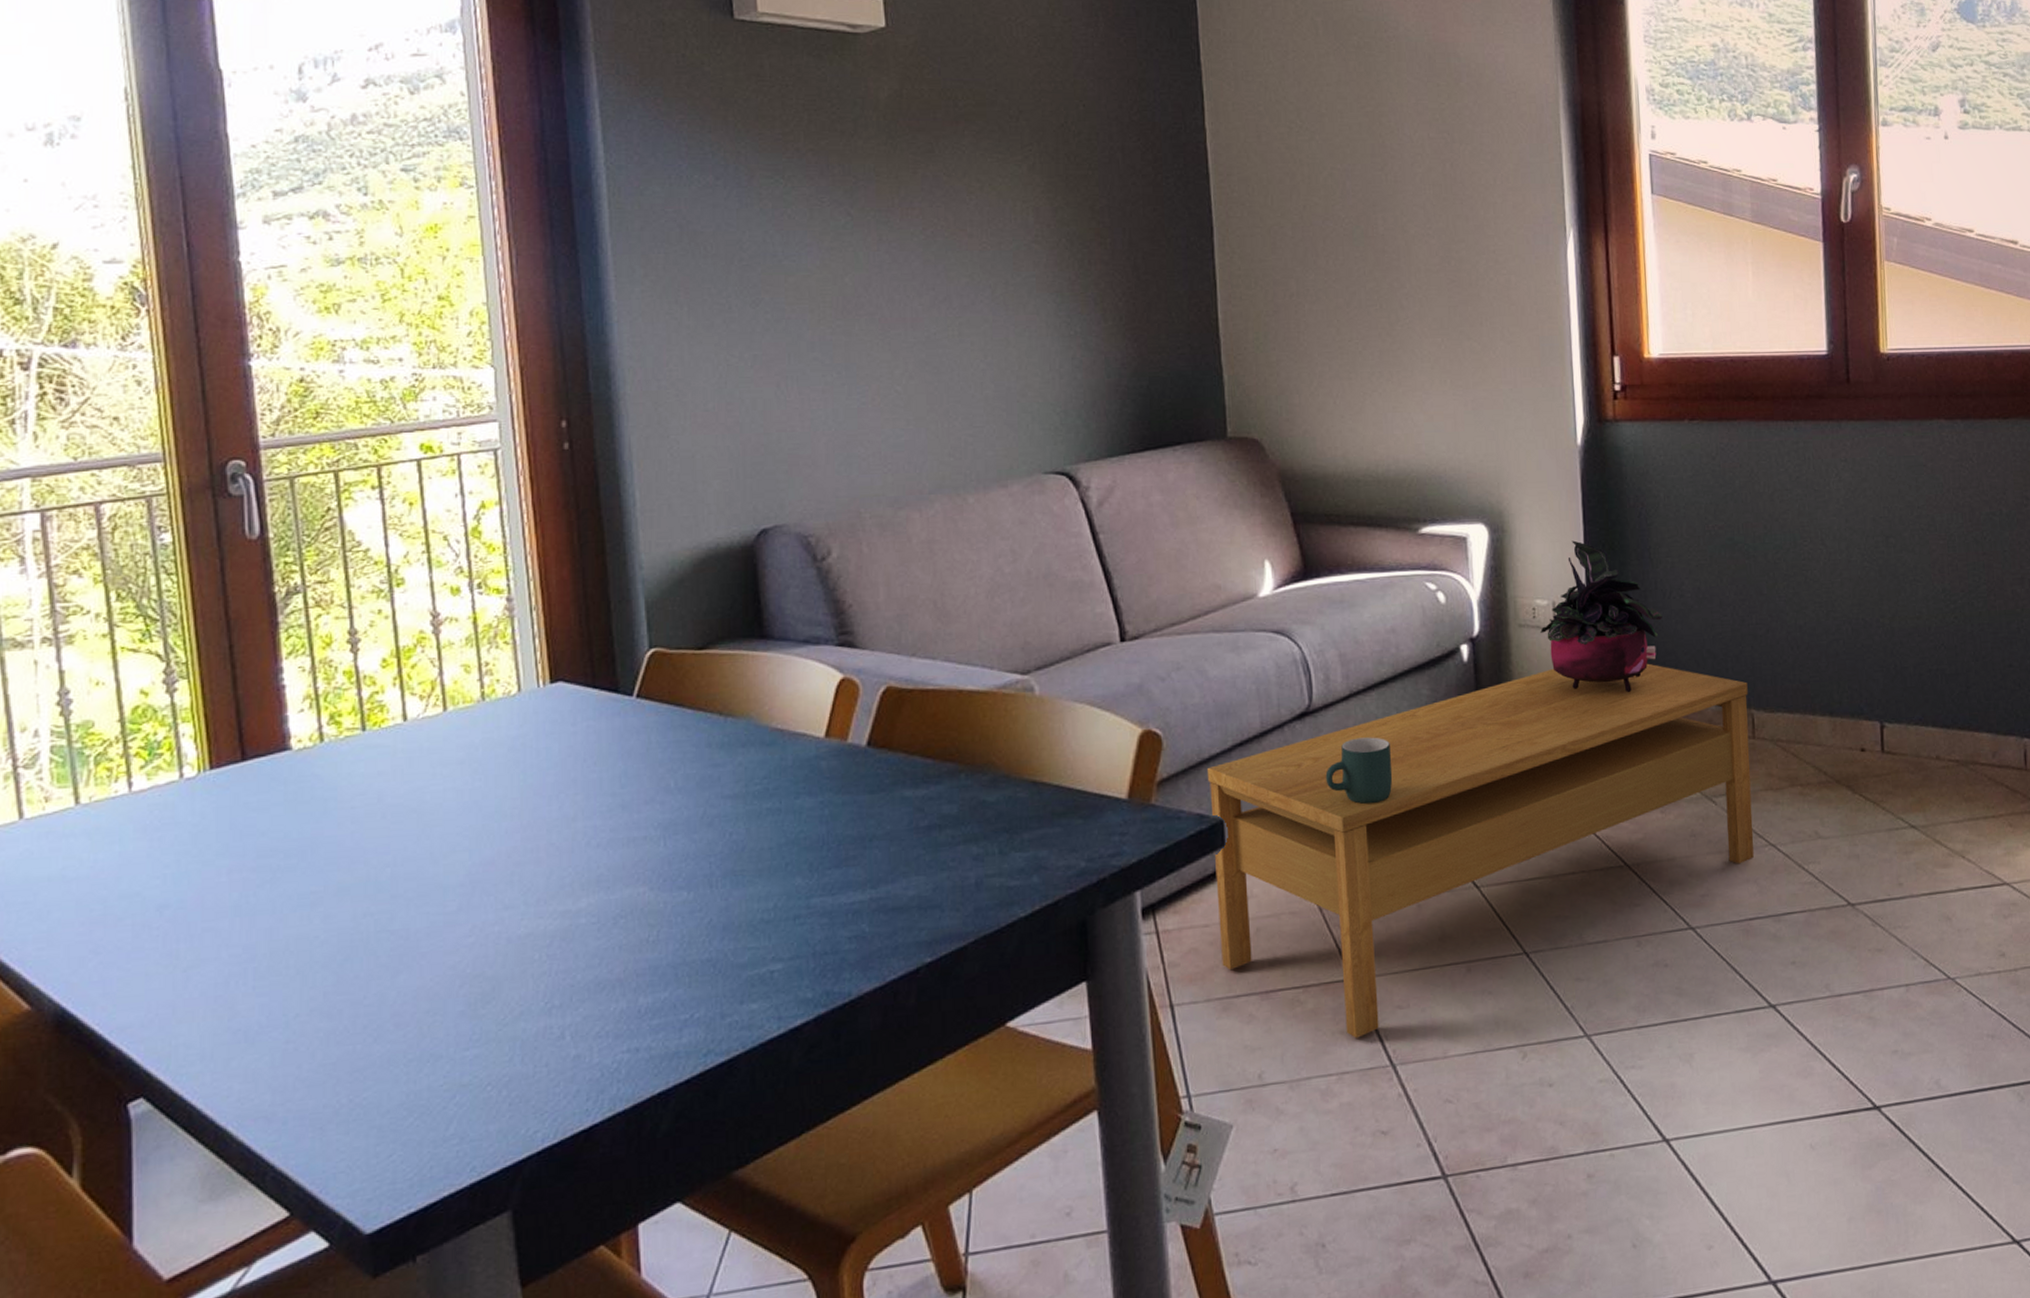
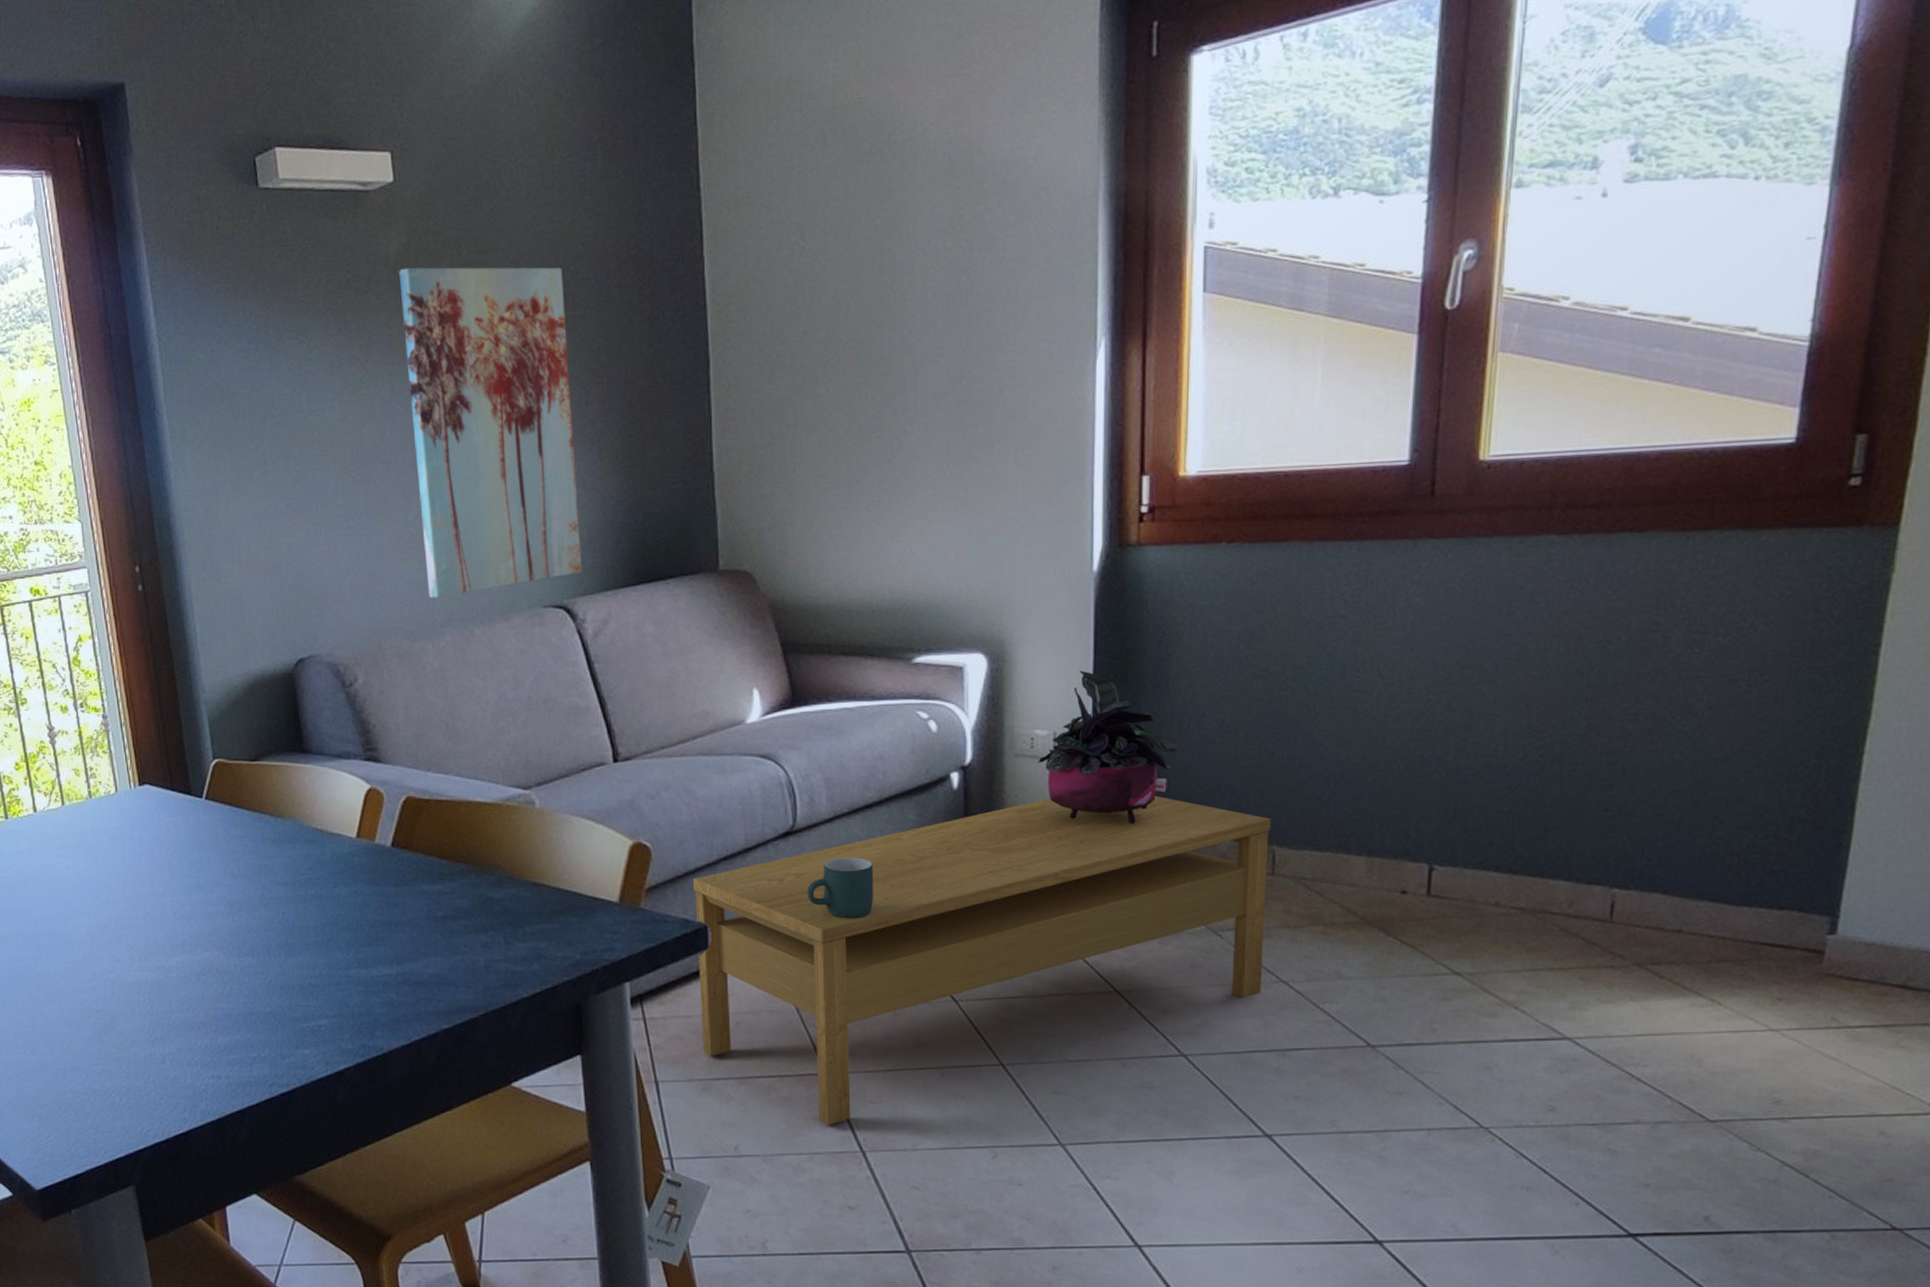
wall art: none [890,114,1086,463] -> present [399,267,583,599]

